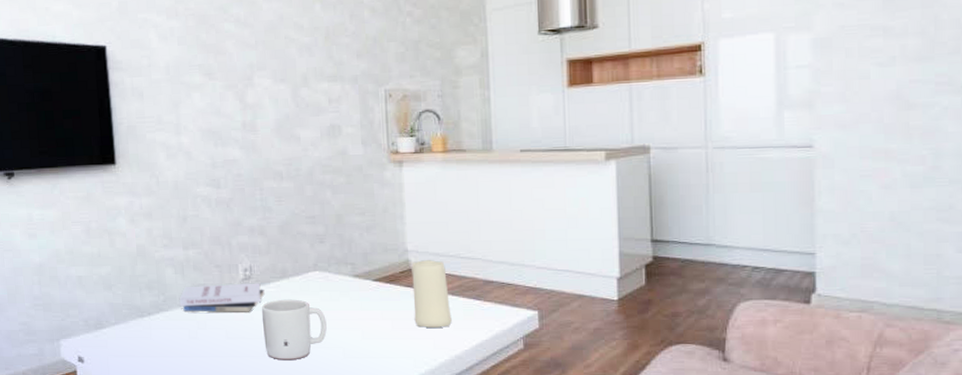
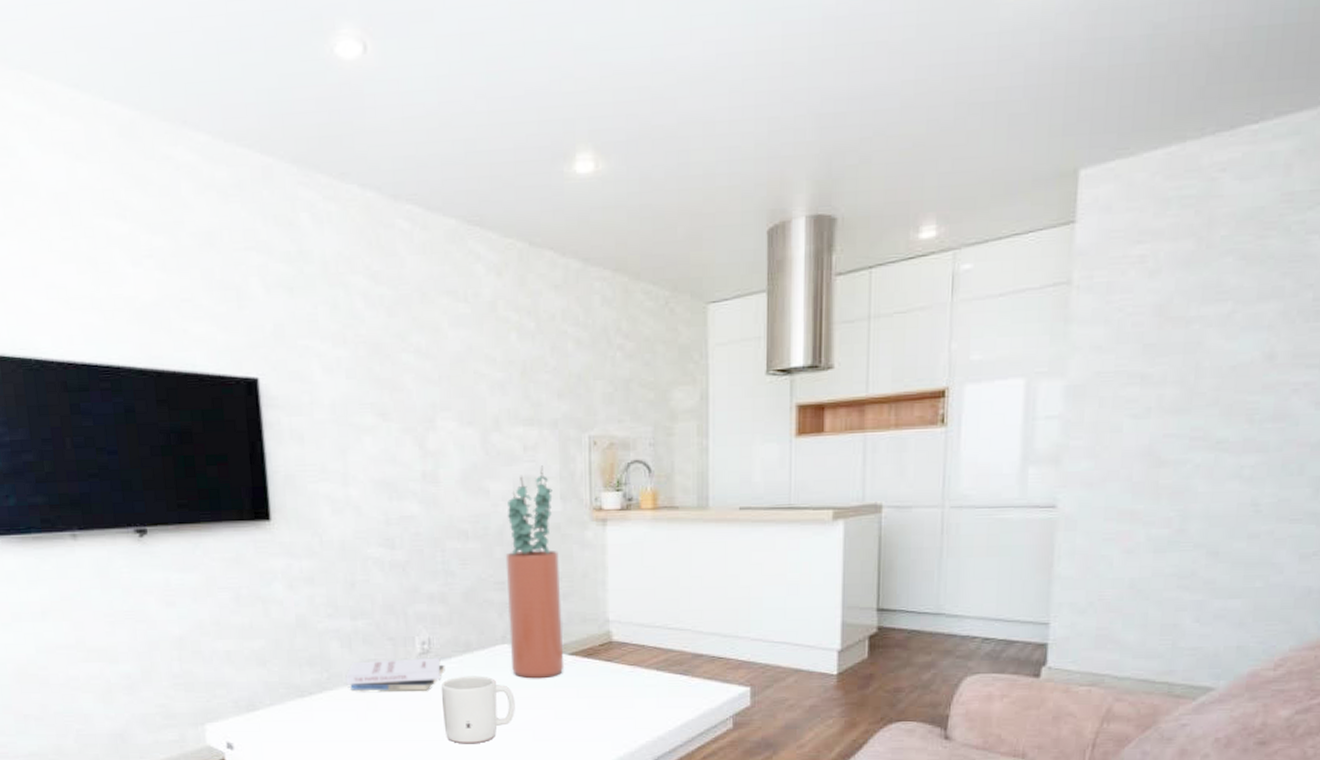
vase: none [315,115,370,301] -> present [505,465,565,678]
candle: present [411,260,452,329] -> none [613,631,655,707]

